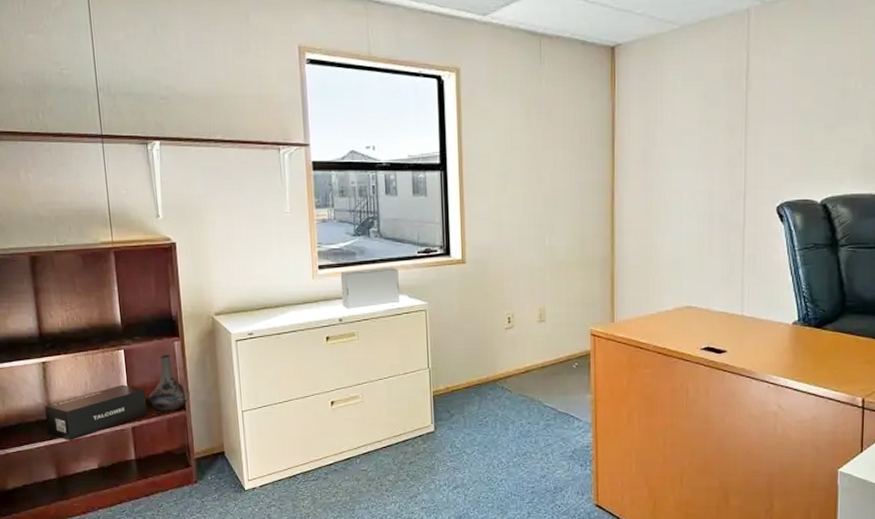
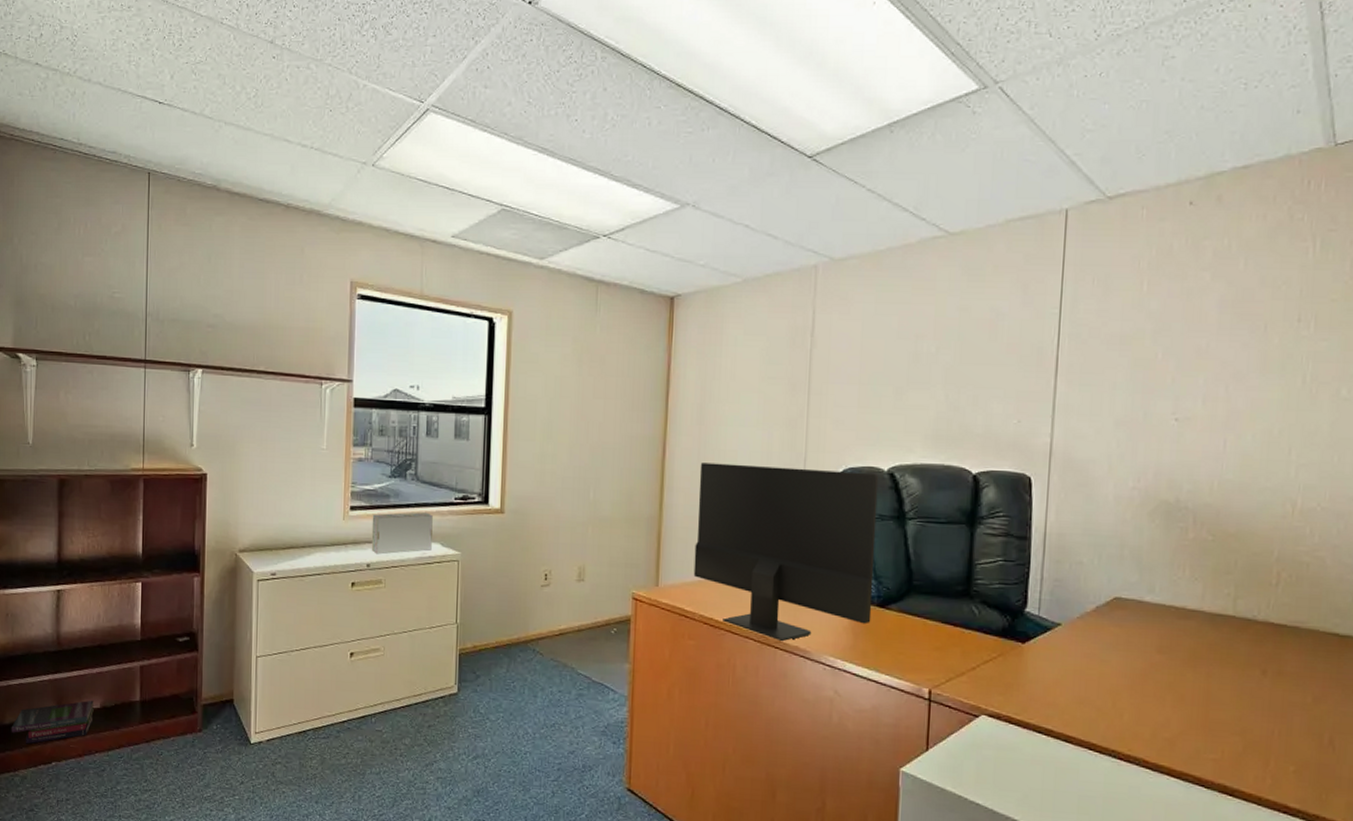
books: none [14,461,93,506] -> present [11,700,94,744]
box: present [45,384,148,440] -> none [54,619,159,676]
decorative vase: present [147,354,191,412] -> none [160,590,205,652]
computer monitor: none [646,204,813,365] -> present [693,462,879,642]

